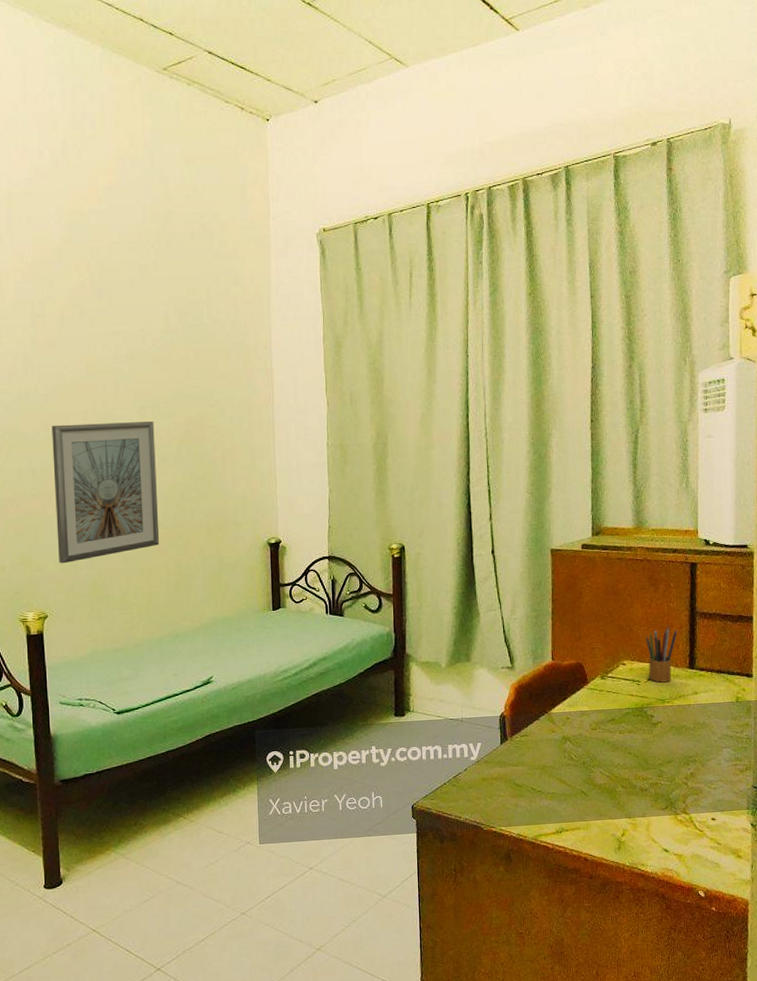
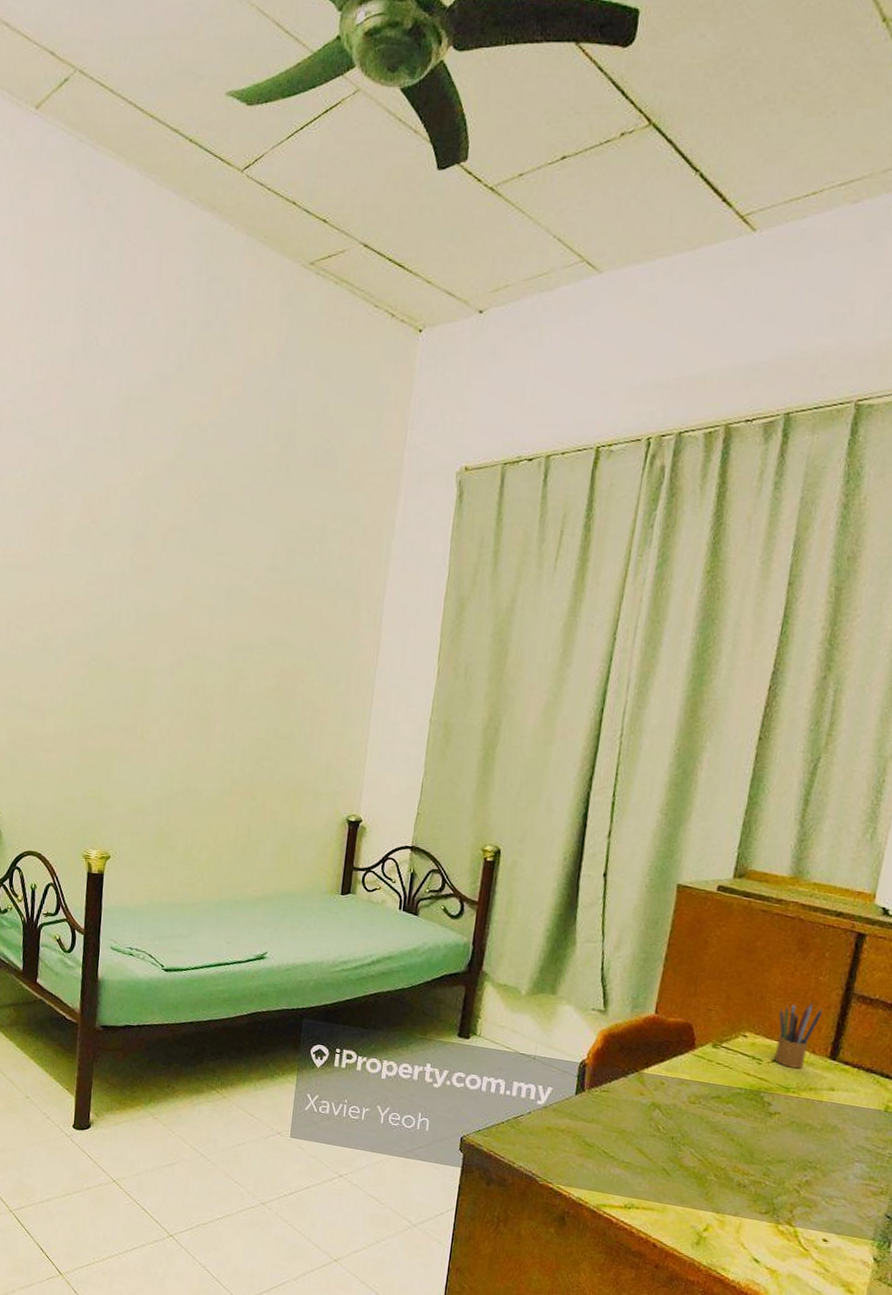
picture frame: present [52,421,160,564] -> none [128,657,245,806]

